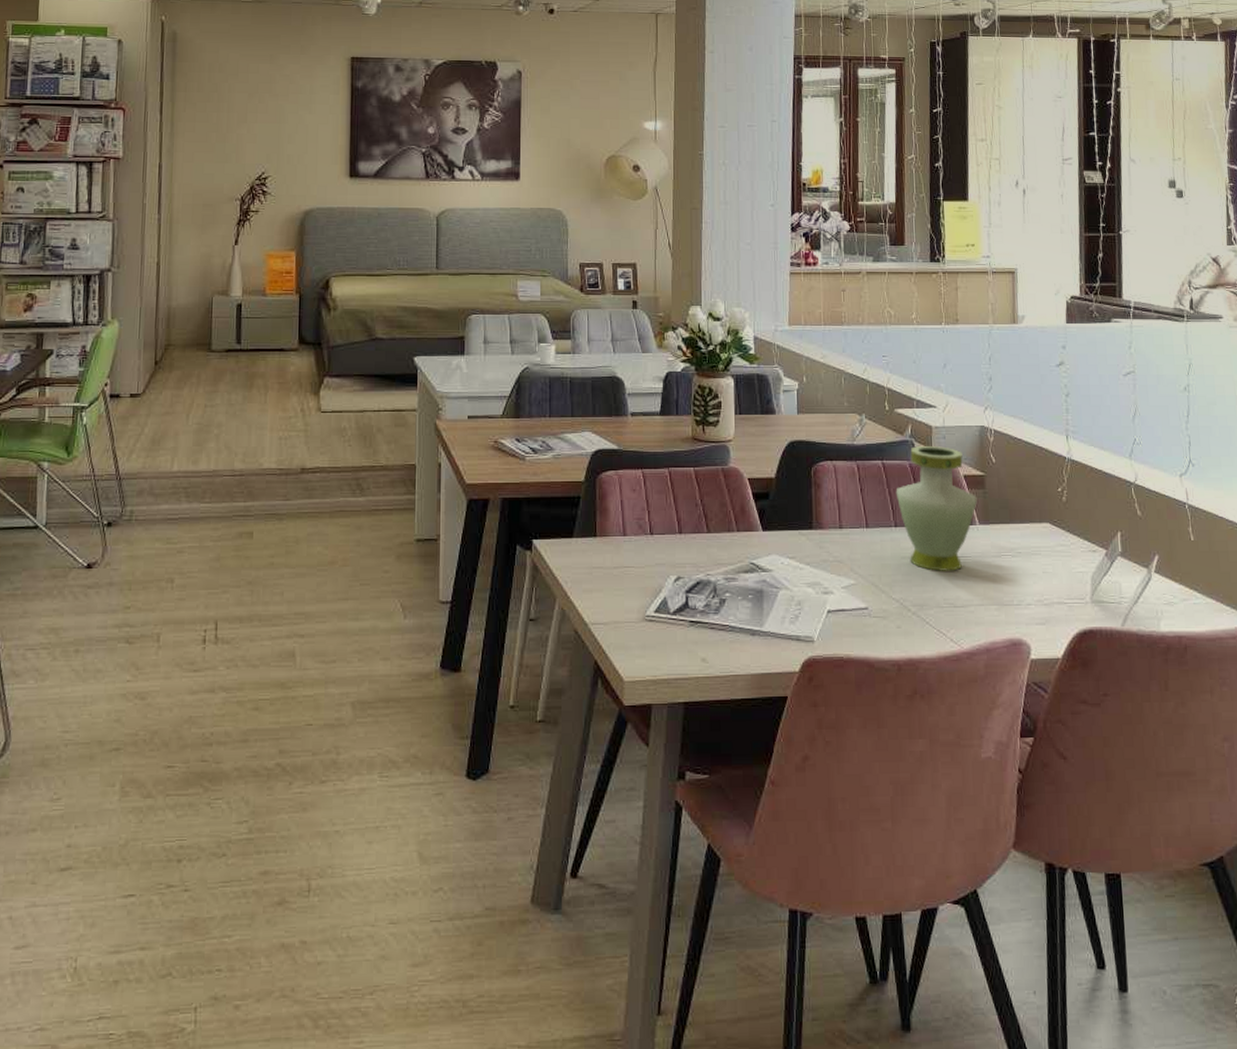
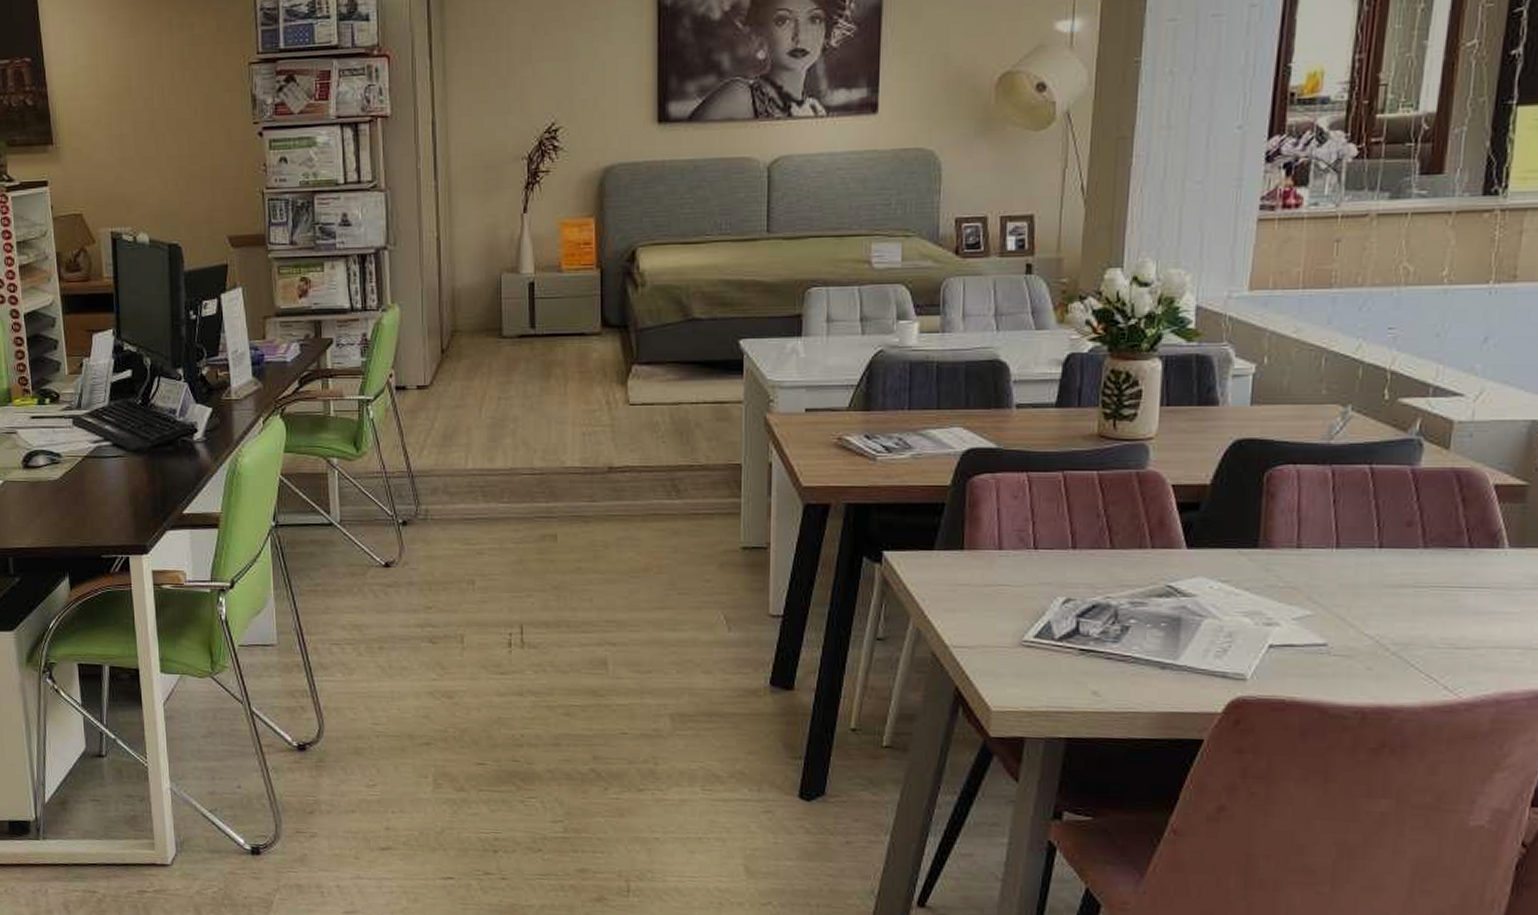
vase: present [896,445,977,571] -> none [1385,445,1511,605]

